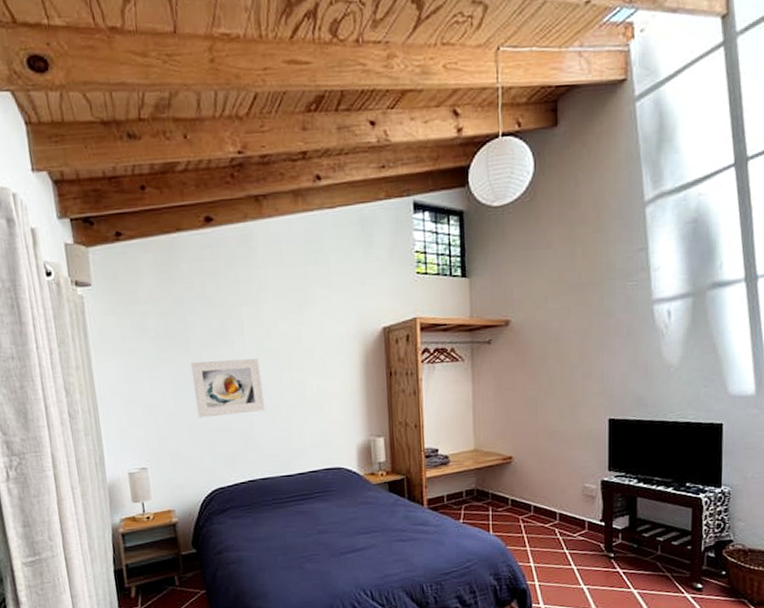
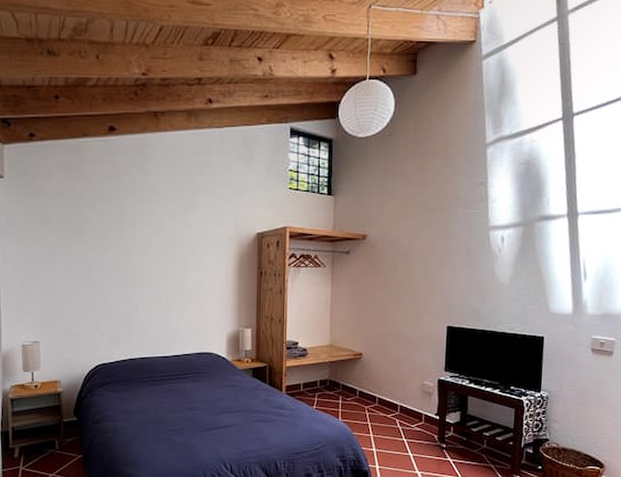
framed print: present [190,358,265,418] -> none [86,250,148,301]

